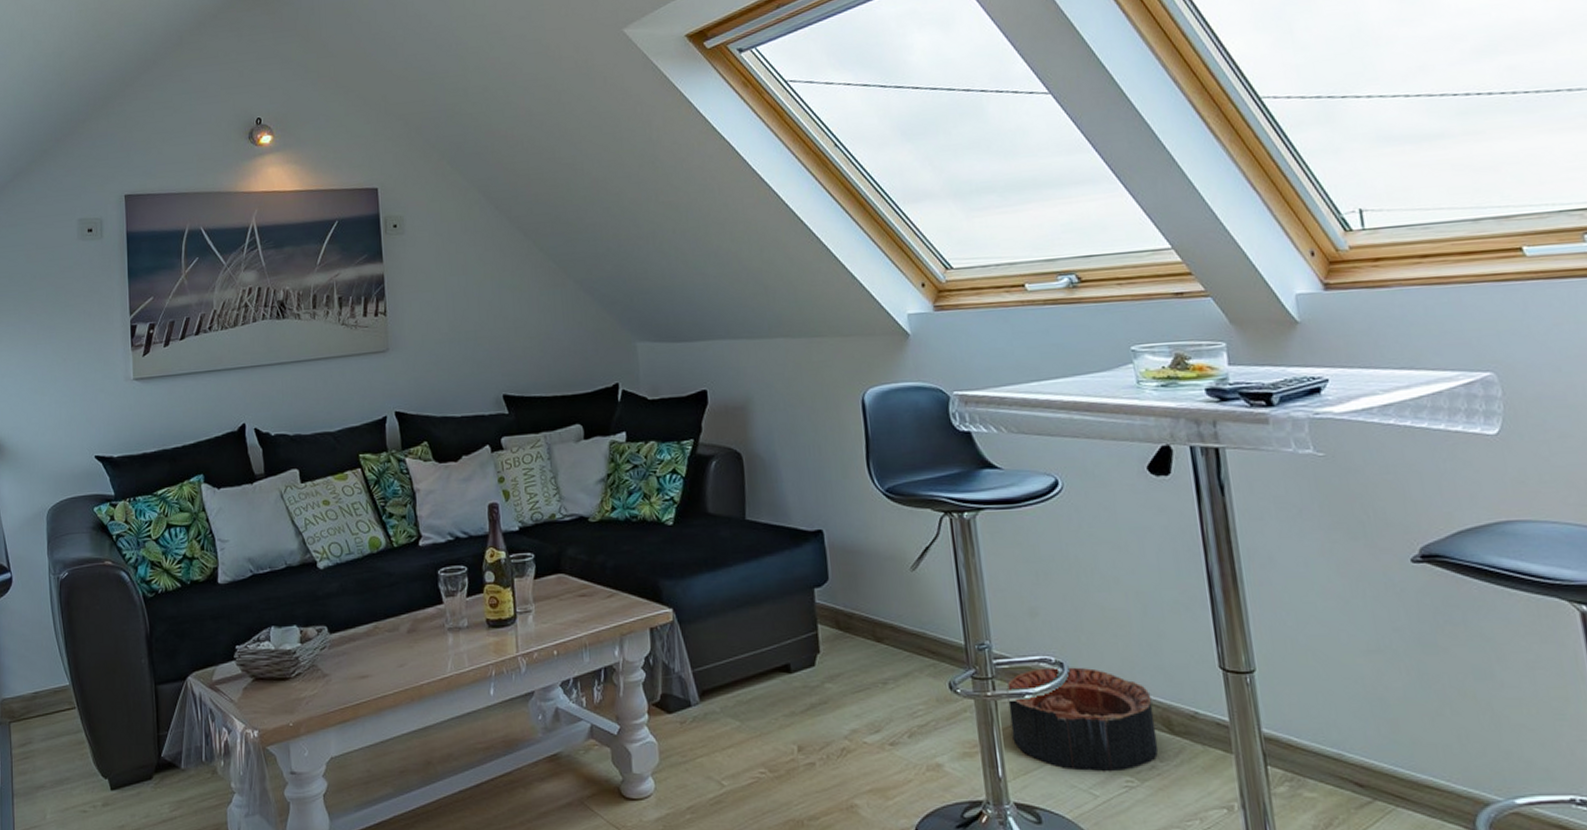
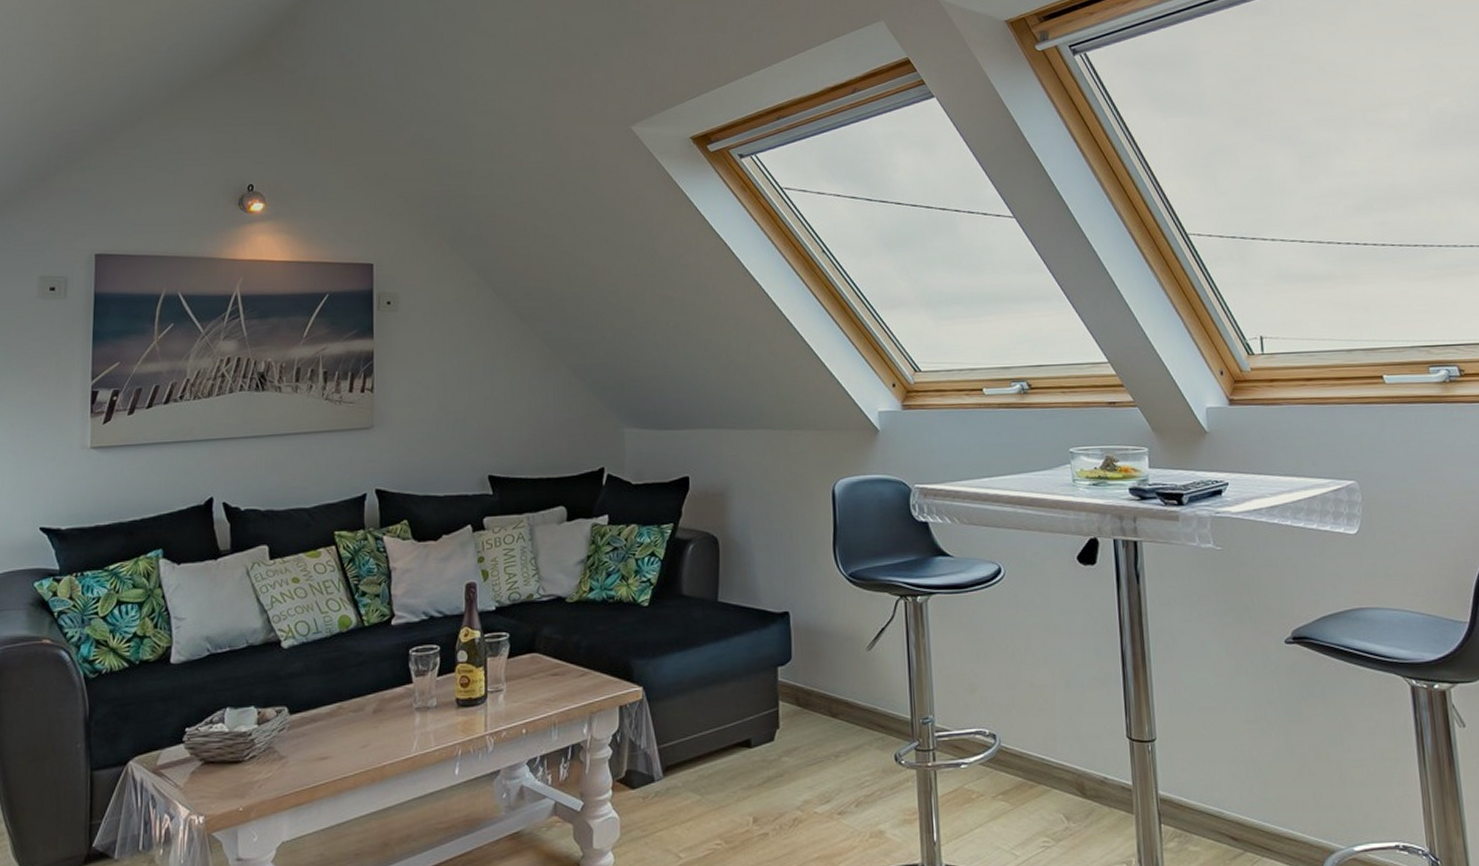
basket: present [1006,667,1159,773] -> none [945,738,1072,834]

